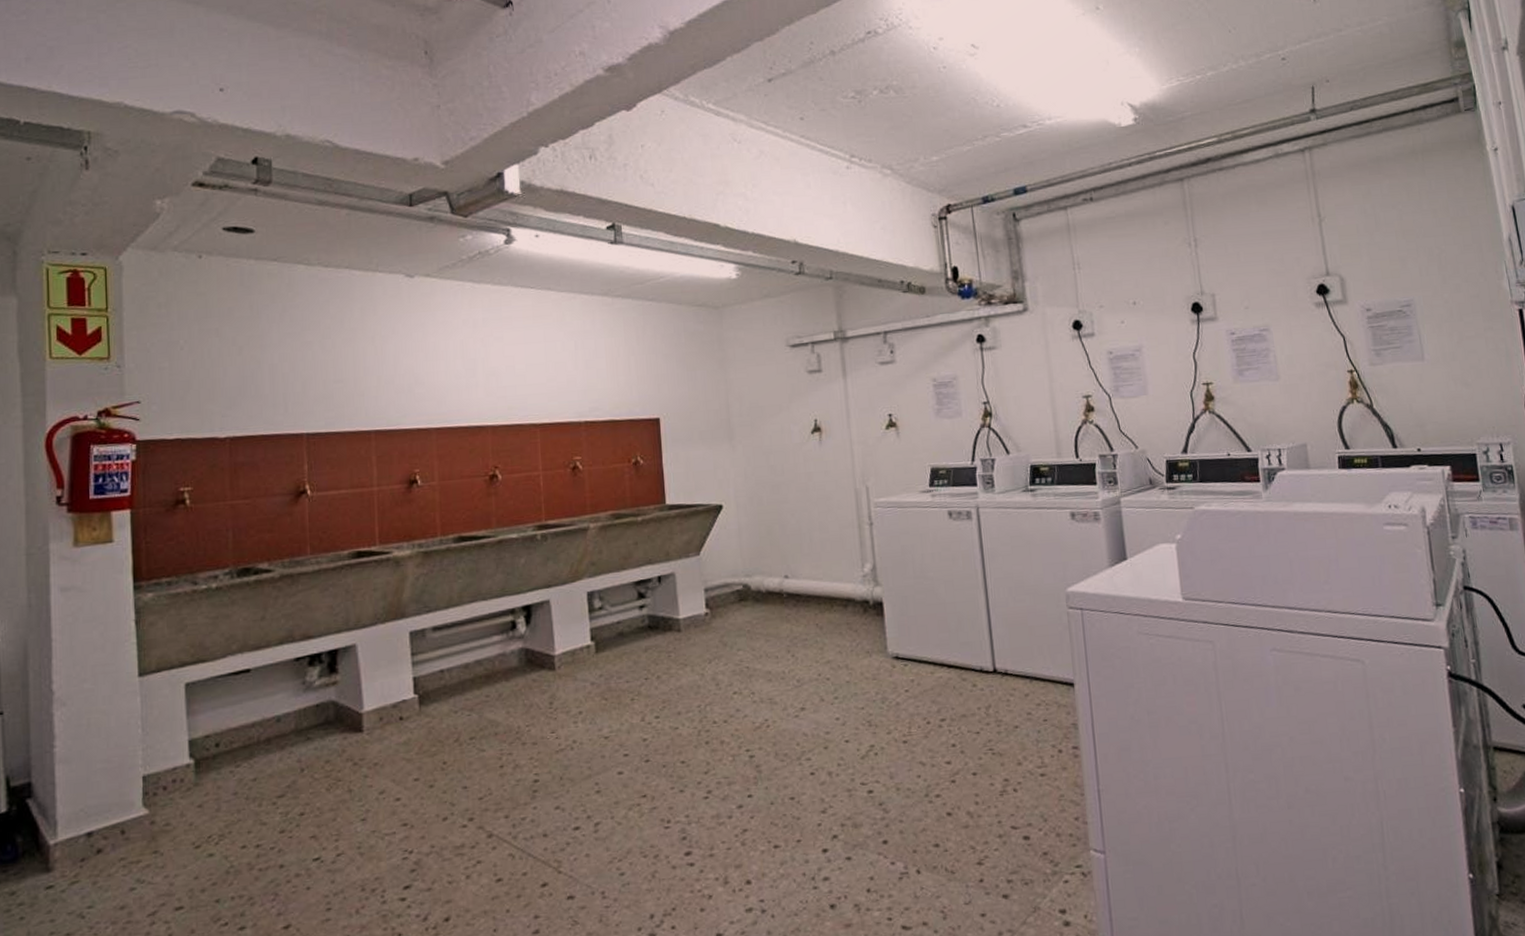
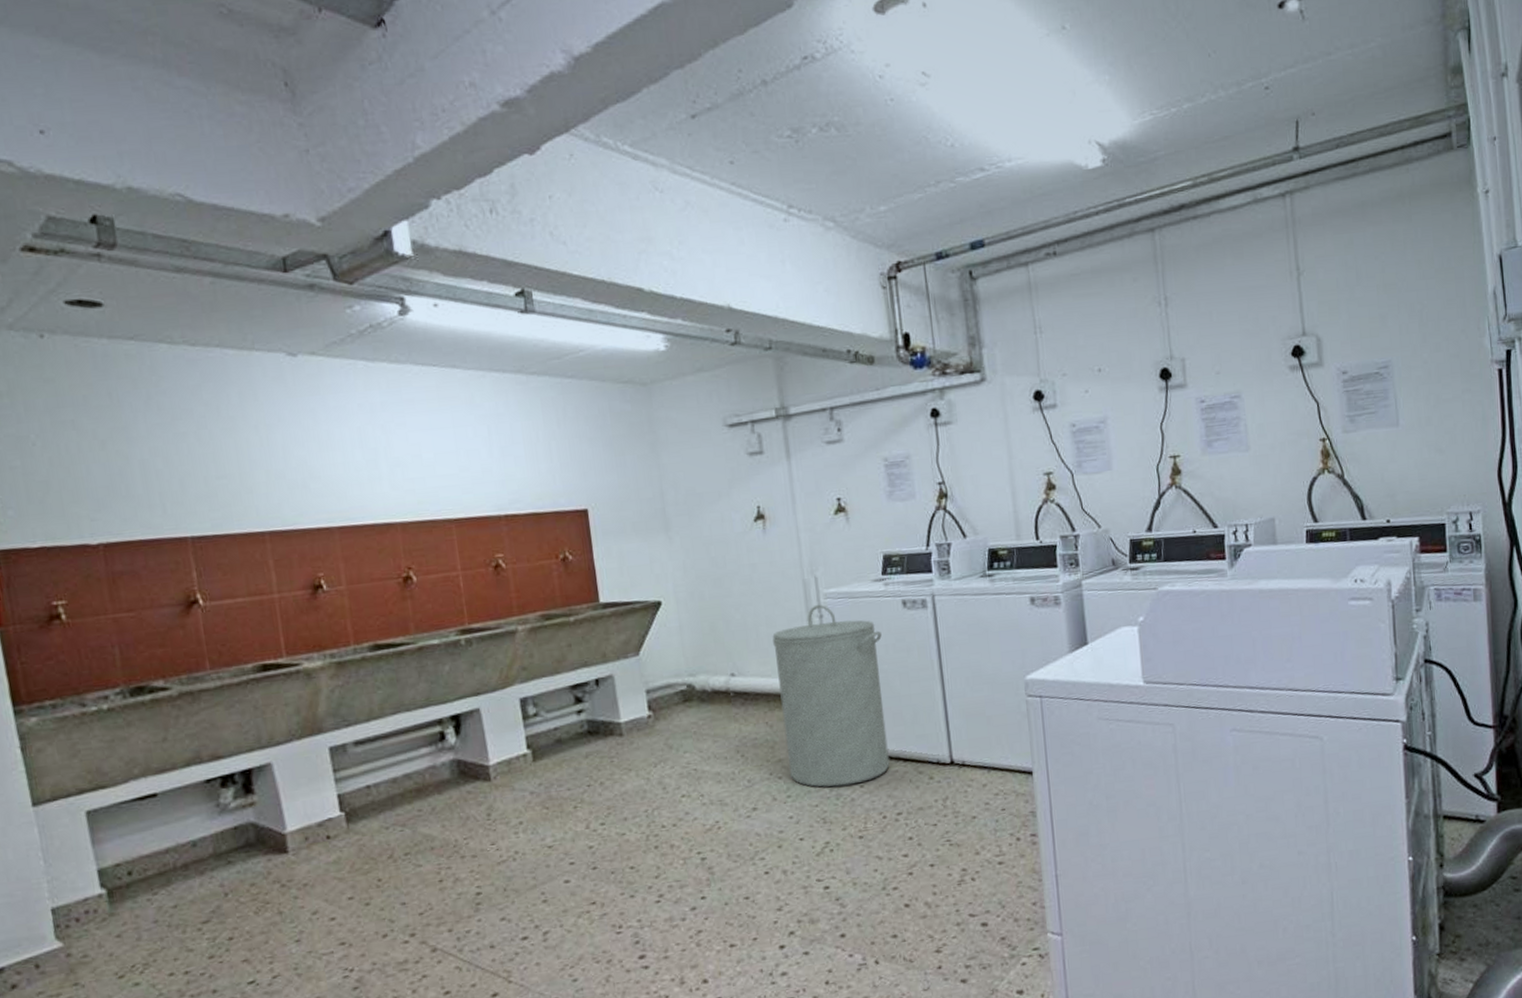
laundry hamper: none [825,512,934,691] -> present [772,604,890,787]

